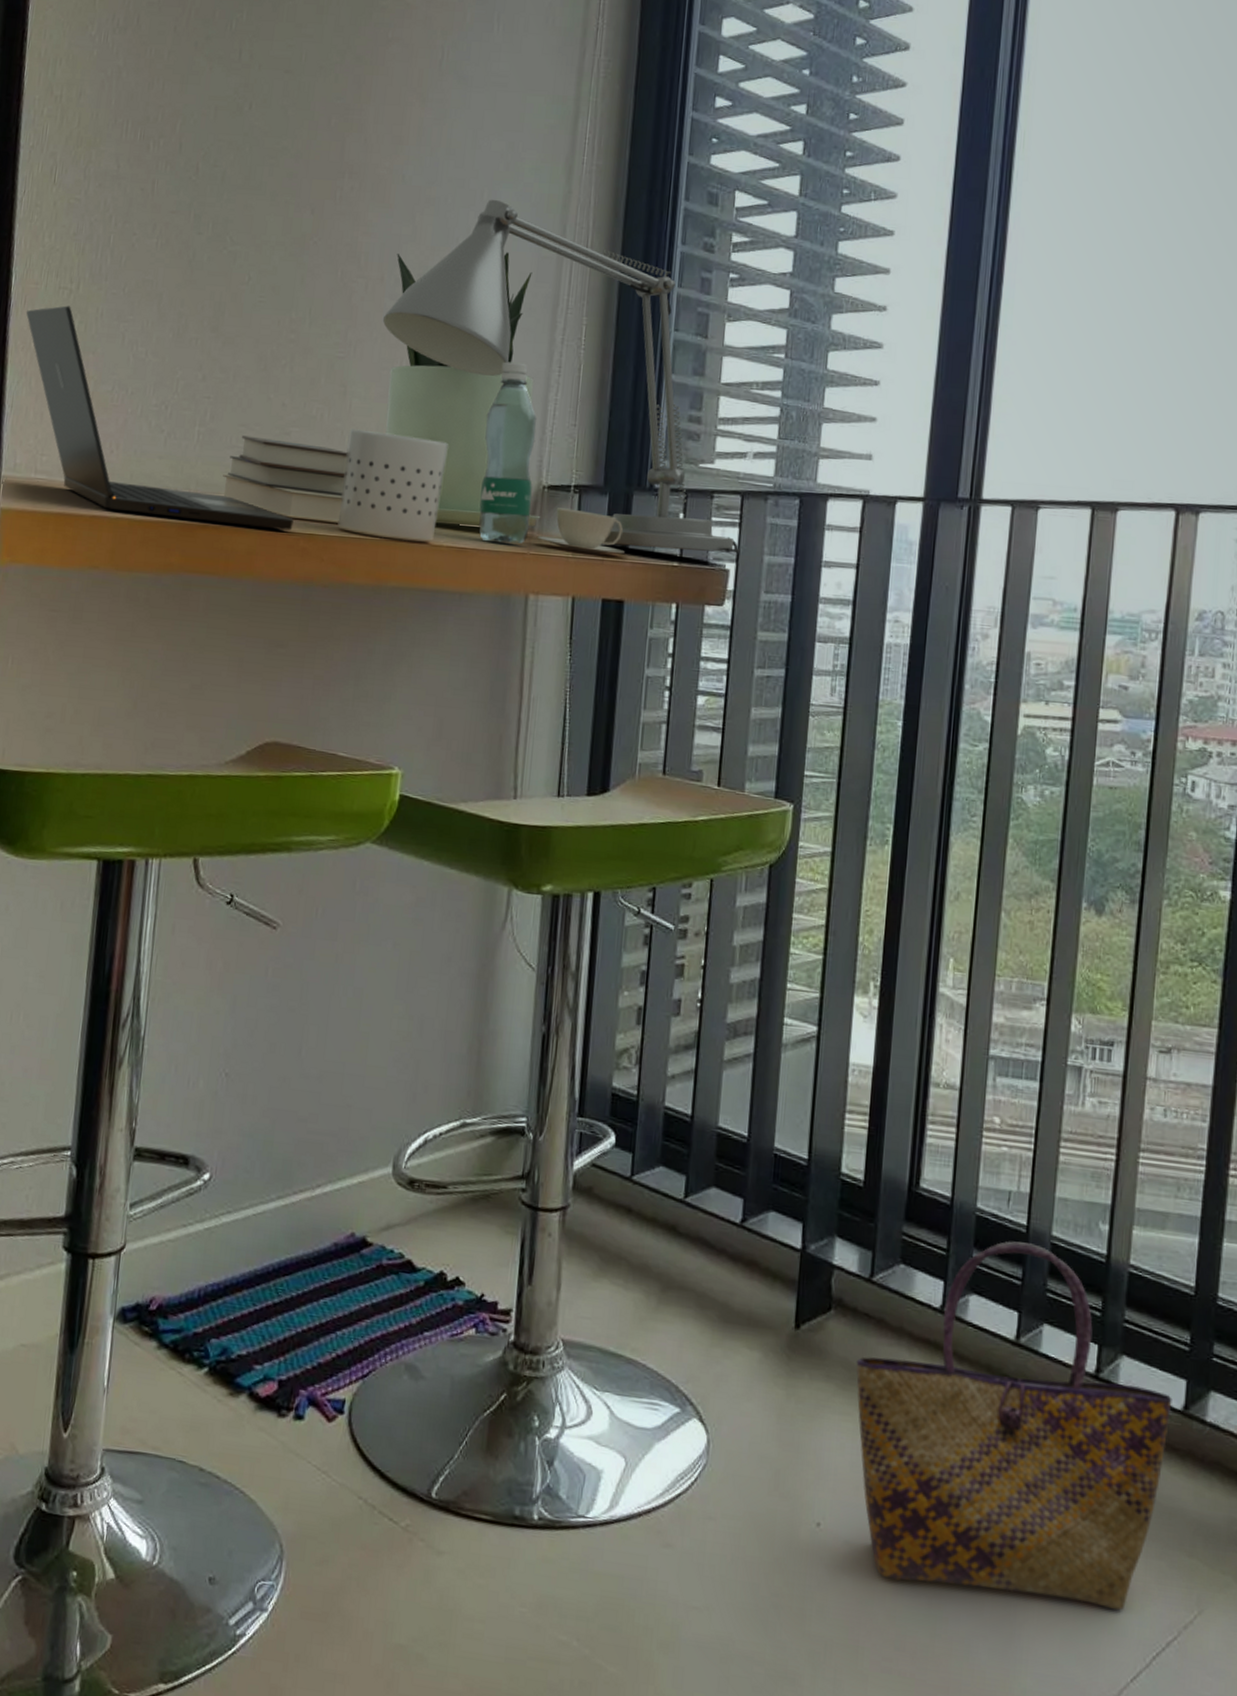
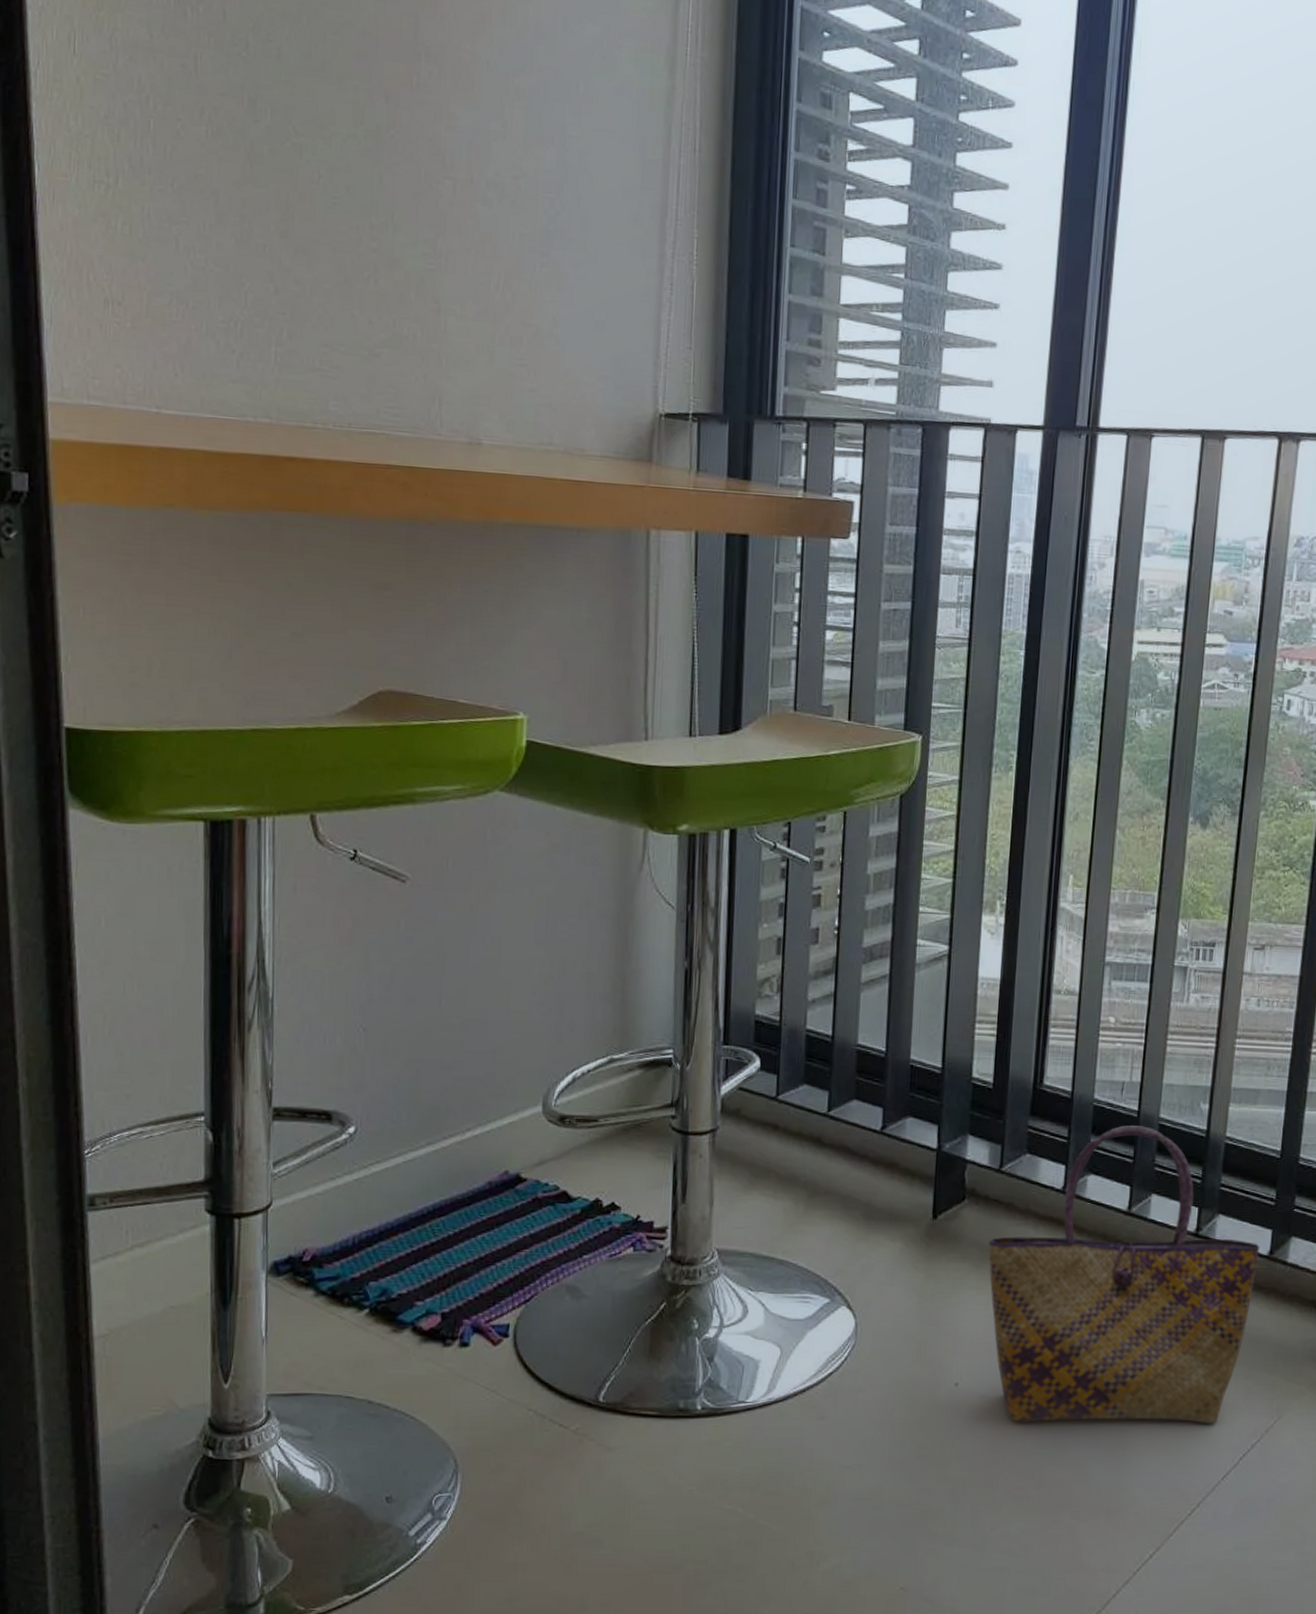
laptop: present [26,305,294,531] -> none [57,203,391,463]
books: present [223,435,348,523] -> none [307,357,446,455]
mug: present [337,429,448,542] -> none [440,350,556,475]
desk lamp: present [382,199,741,555] -> none [475,92,865,486]
planter: present [385,252,541,527] -> none [486,152,659,458]
bottle: present [479,362,538,544] -> none [593,277,650,476]
teacup: present [538,507,625,554] -> none [657,437,747,486]

